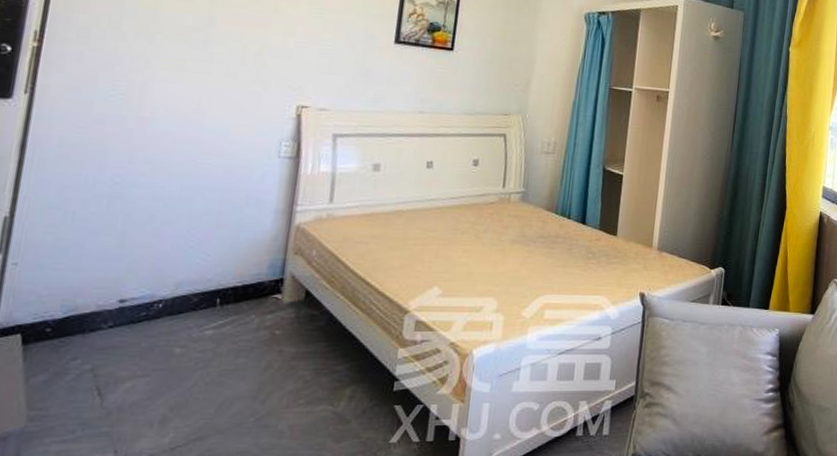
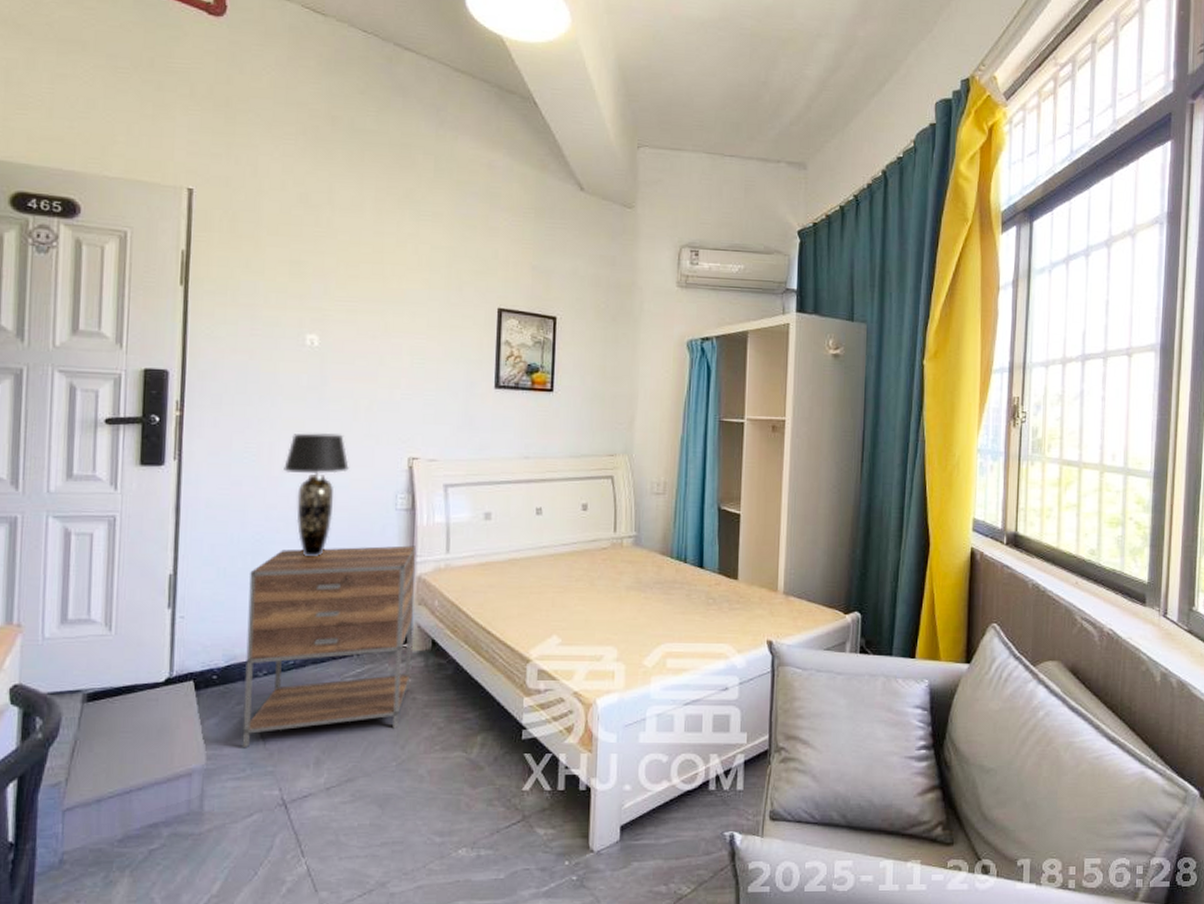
nightstand: none [73,193,297,408] -> present [242,545,415,748]
table lamp: none [155,74,232,203] -> present [284,433,349,558]

